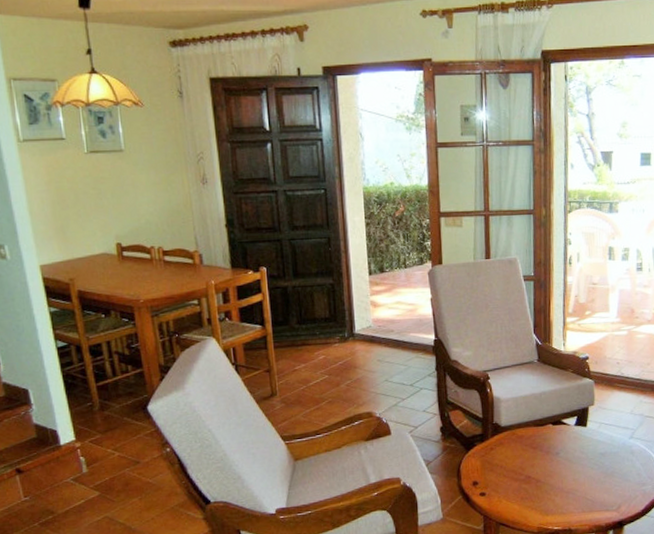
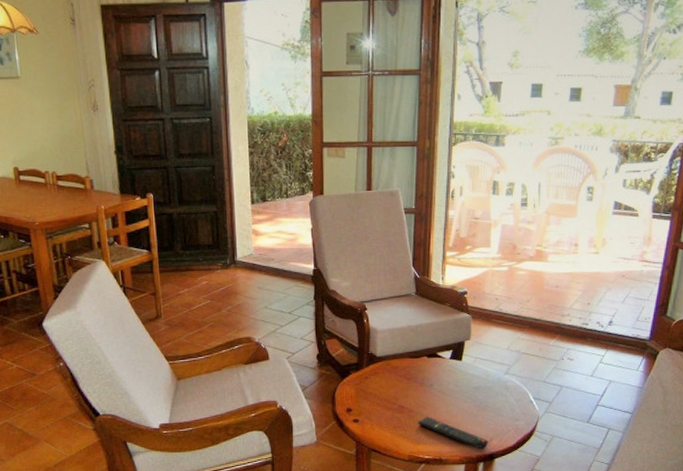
remote control: none [545,485,617,518] -> present [418,416,488,450]

